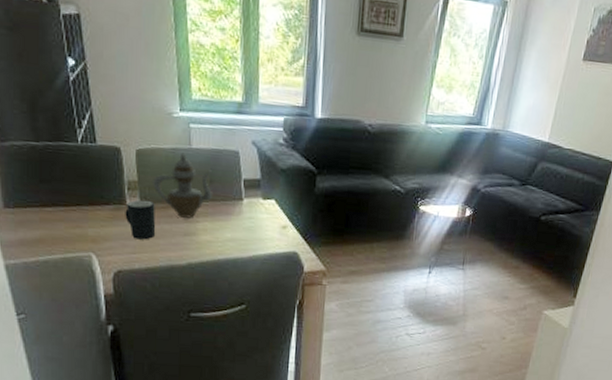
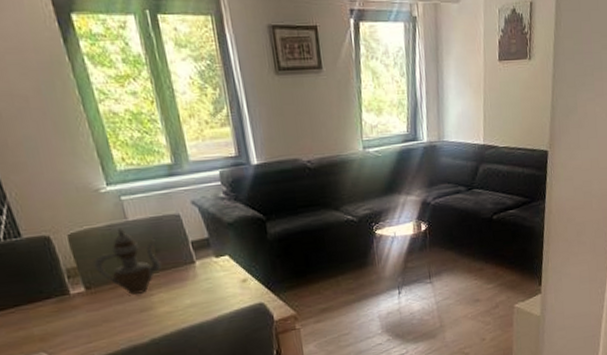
mug: present [125,199,156,240] -> none [70,284,110,328]

